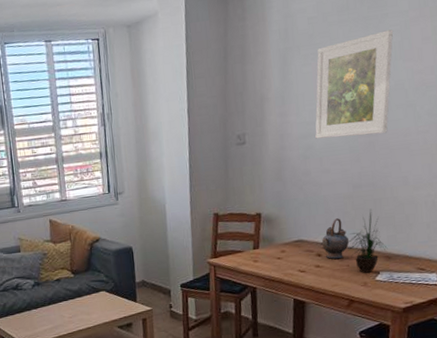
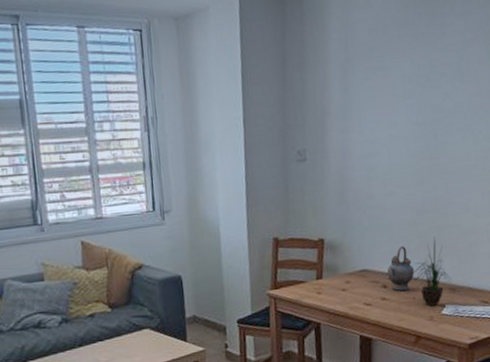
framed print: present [315,29,394,139] -> none [377,49,451,159]

